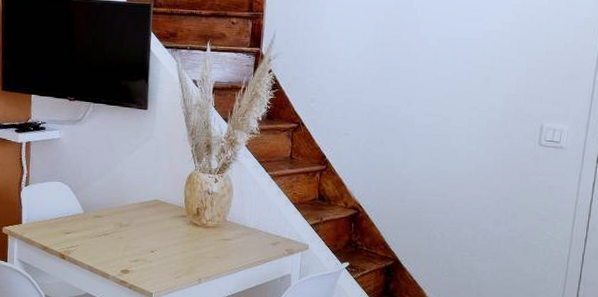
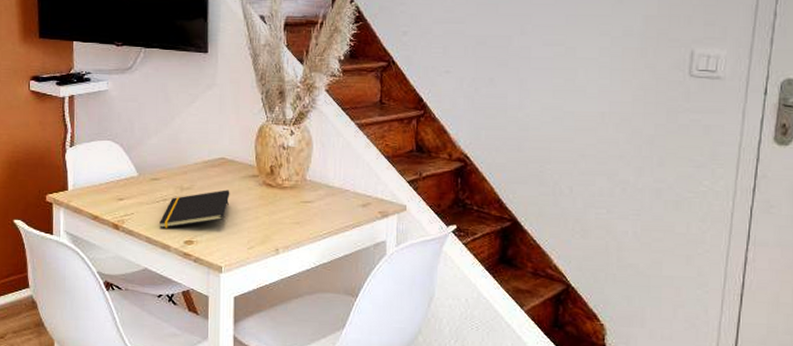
notepad: none [100,227,162,259] -> present [160,190,230,228]

